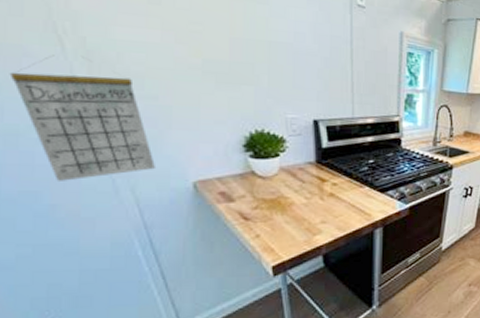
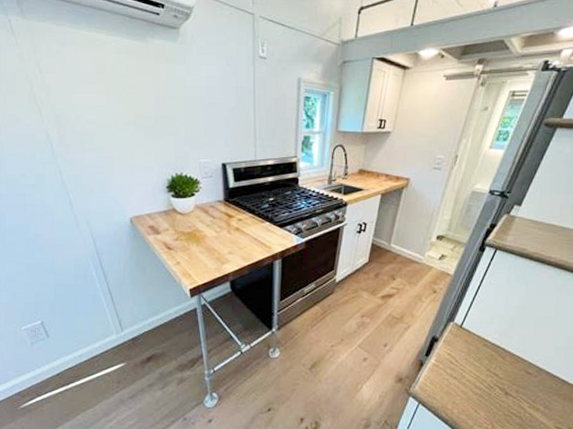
calendar: present [9,55,157,181] -> none [9,120,104,217]

